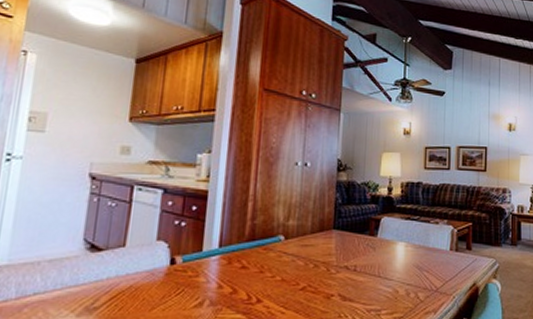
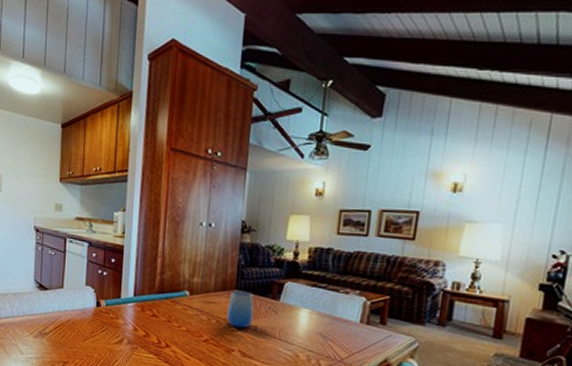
cup: none [325,229,352,270] -> present [227,290,254,329]

